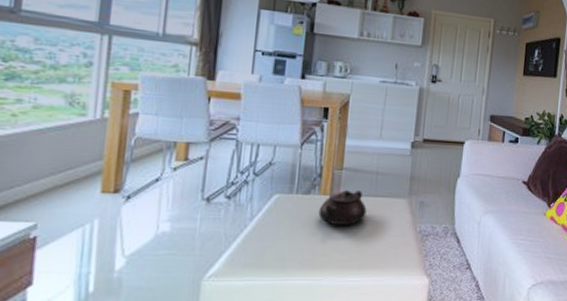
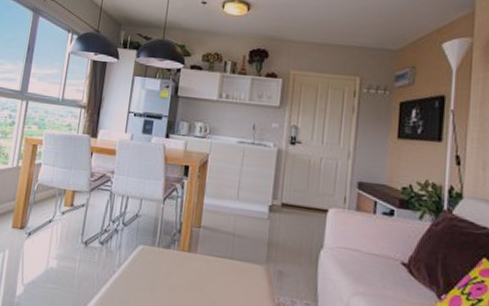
teapot: present [318,190,367,226] -> none [176,248,223,287]

